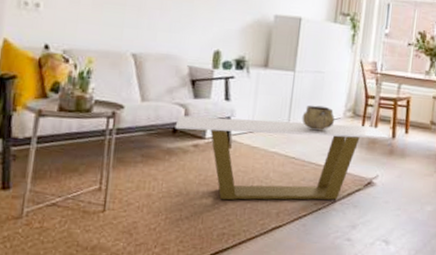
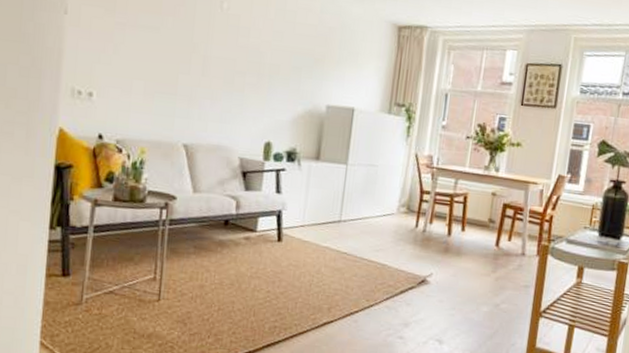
coffee table: present [175,115,390,200] -> none [226,207,446,297]
decorative bowl: present [302,105,335,132] -> none [354,199,389,227]

